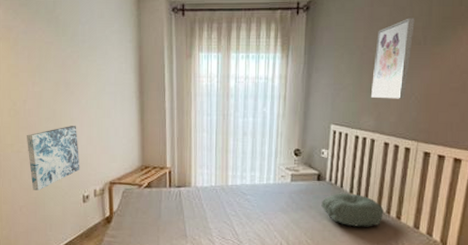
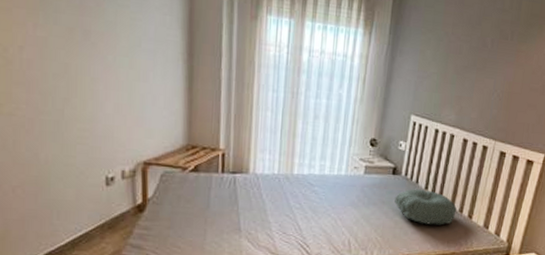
wall art: present [26,126,80,190] -> none [22,87,103,167]
wall art: present [371,18,415,99] -> none [455,9,505,95]

